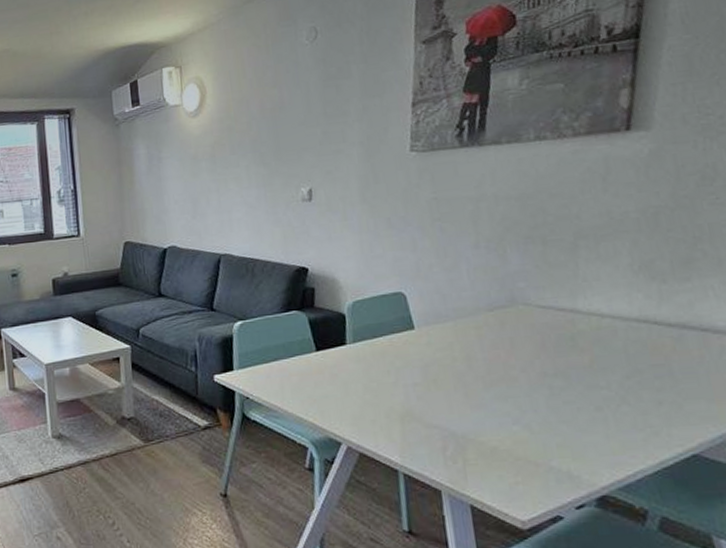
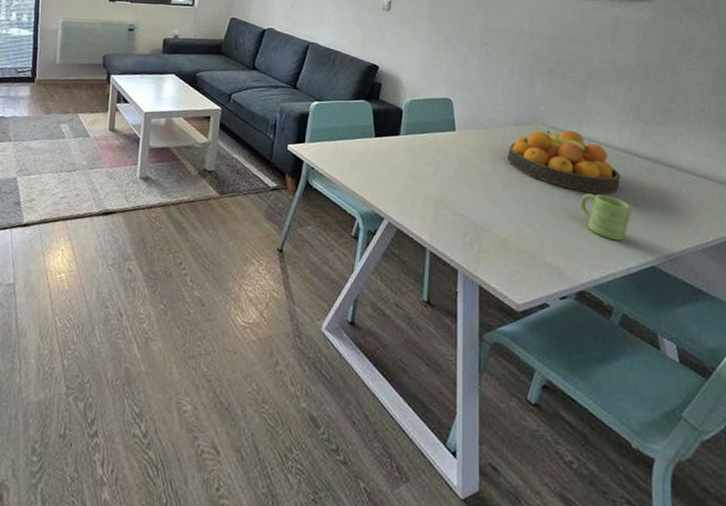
fruit bowl: none [484,305,638,378] -> present [508,130,621,194]
mug: none [586,377,658,431] -> present [579,194,632,241]

